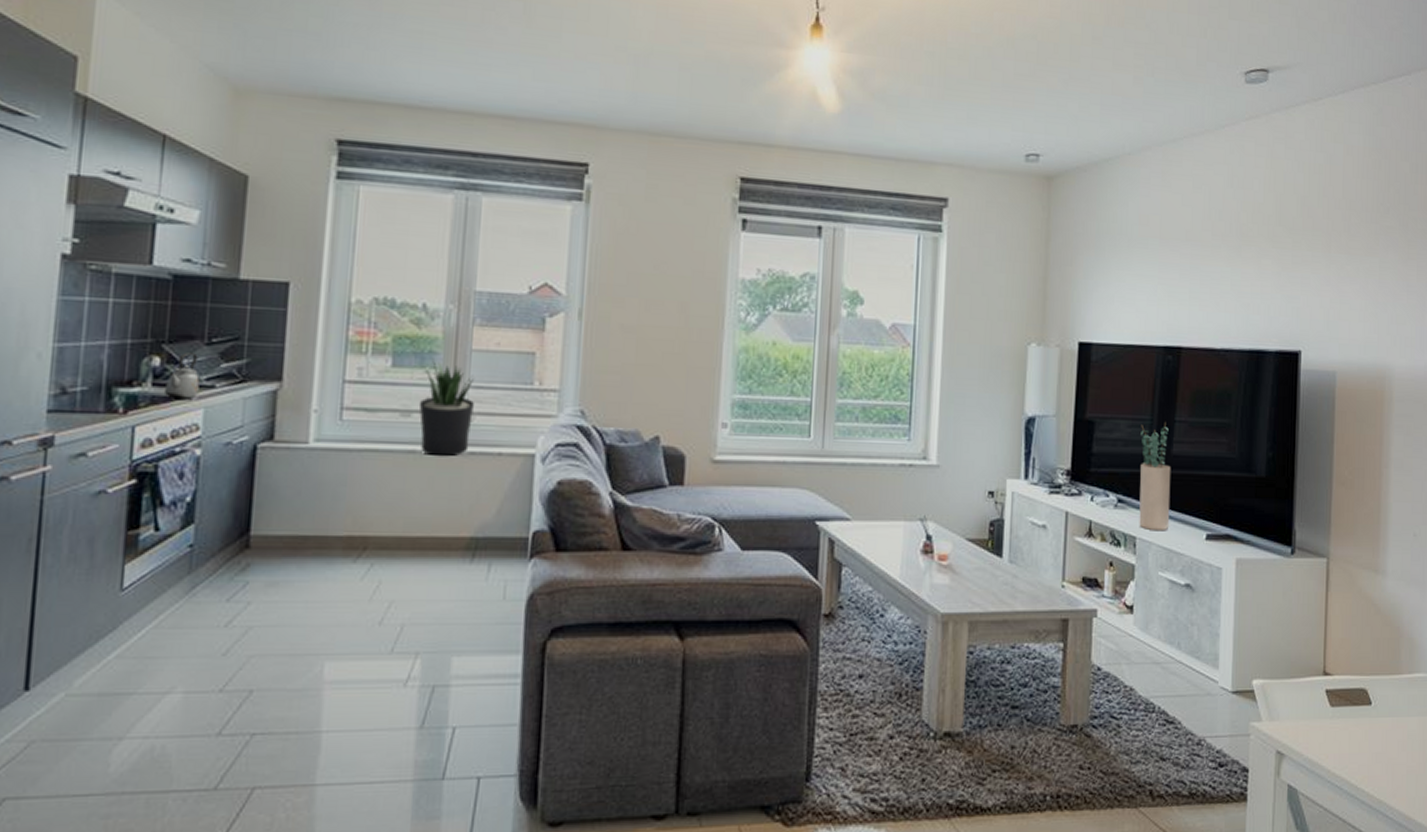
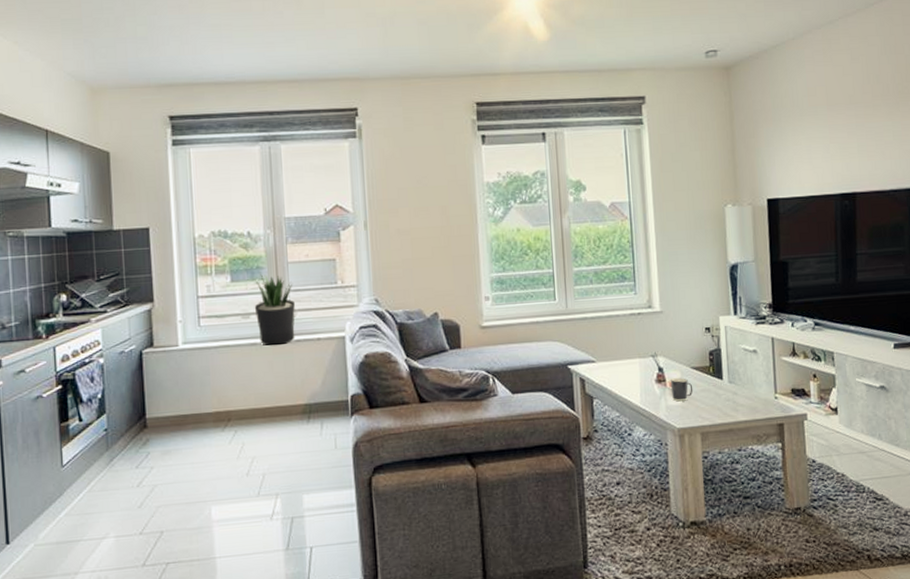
kettle: present [163,352,200,401] -> none [71,288,96,324]
mug: none [938,550,966,580] -> present [670,378,693,402]
vase: present [1139,421,1171,531] -> none [828,255,861,346]

